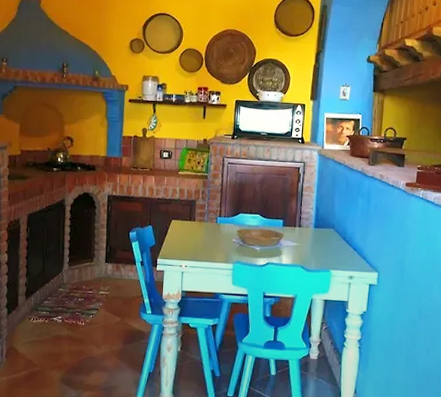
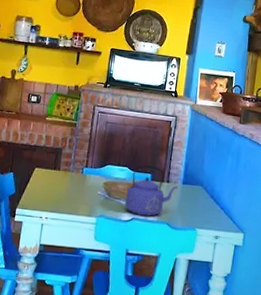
kettle: none [260,212,310,260] -> present [125,165,178,217]

